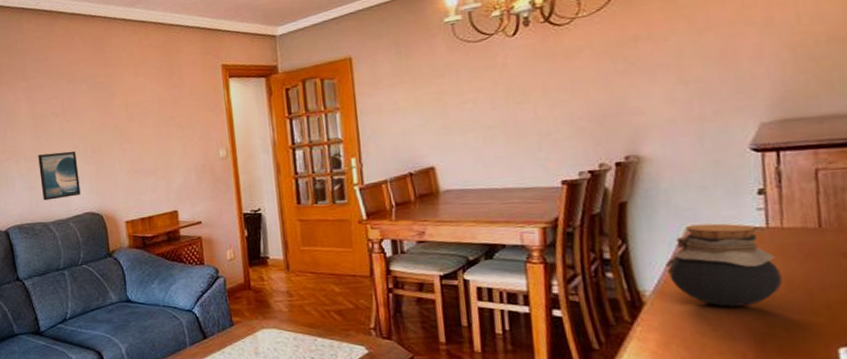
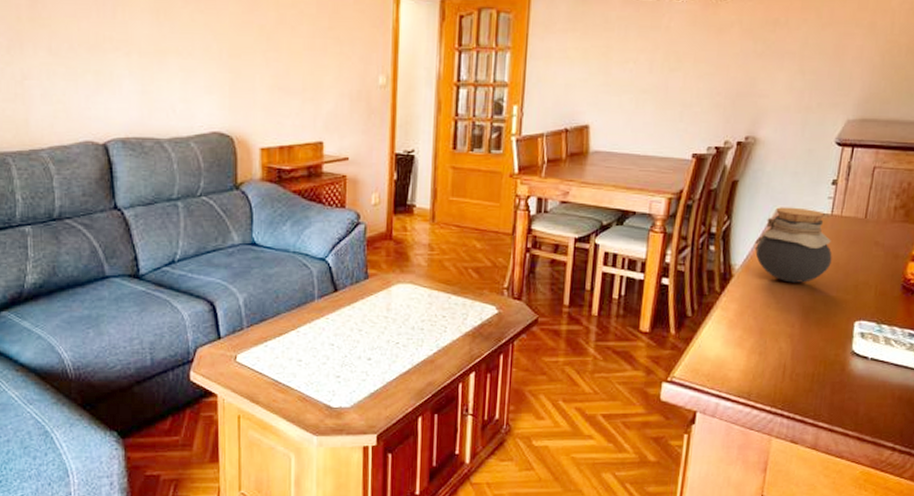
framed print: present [38,151,81,201] -> none [157,50,208,111]

